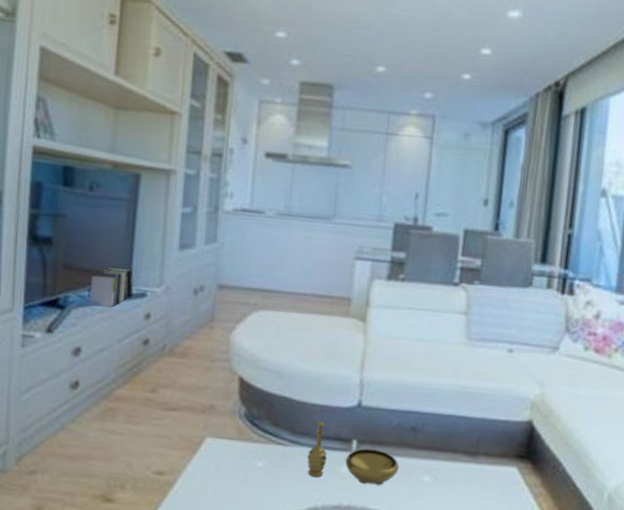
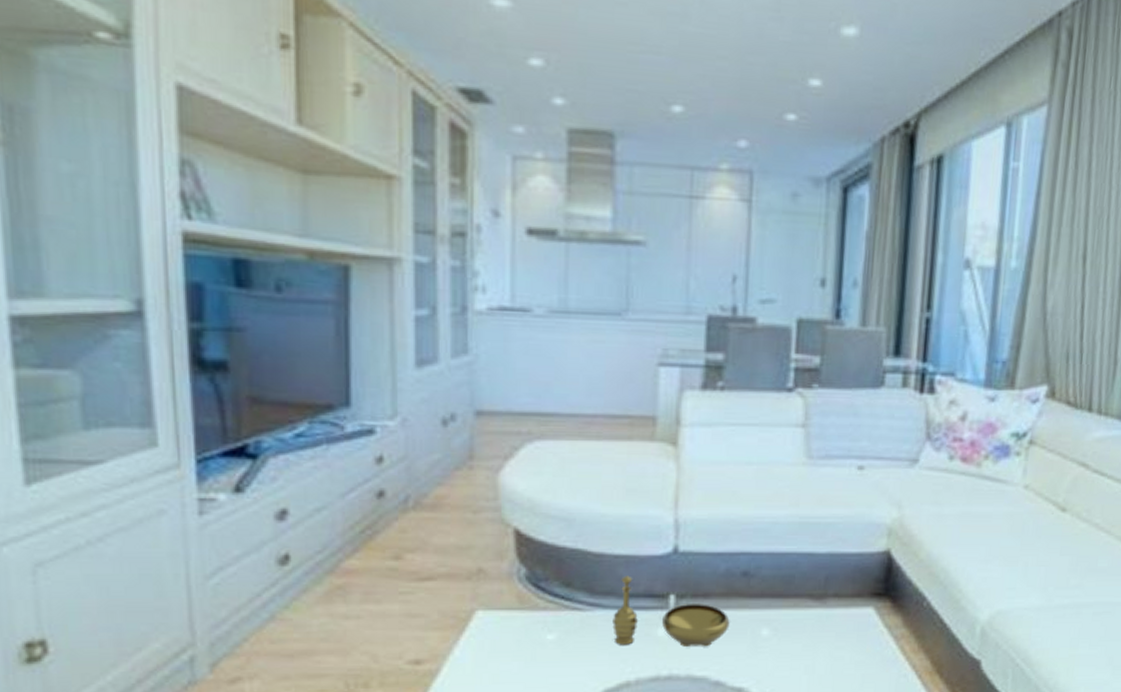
books: present [89,267,134,307] -> none [292,396,356,451]

